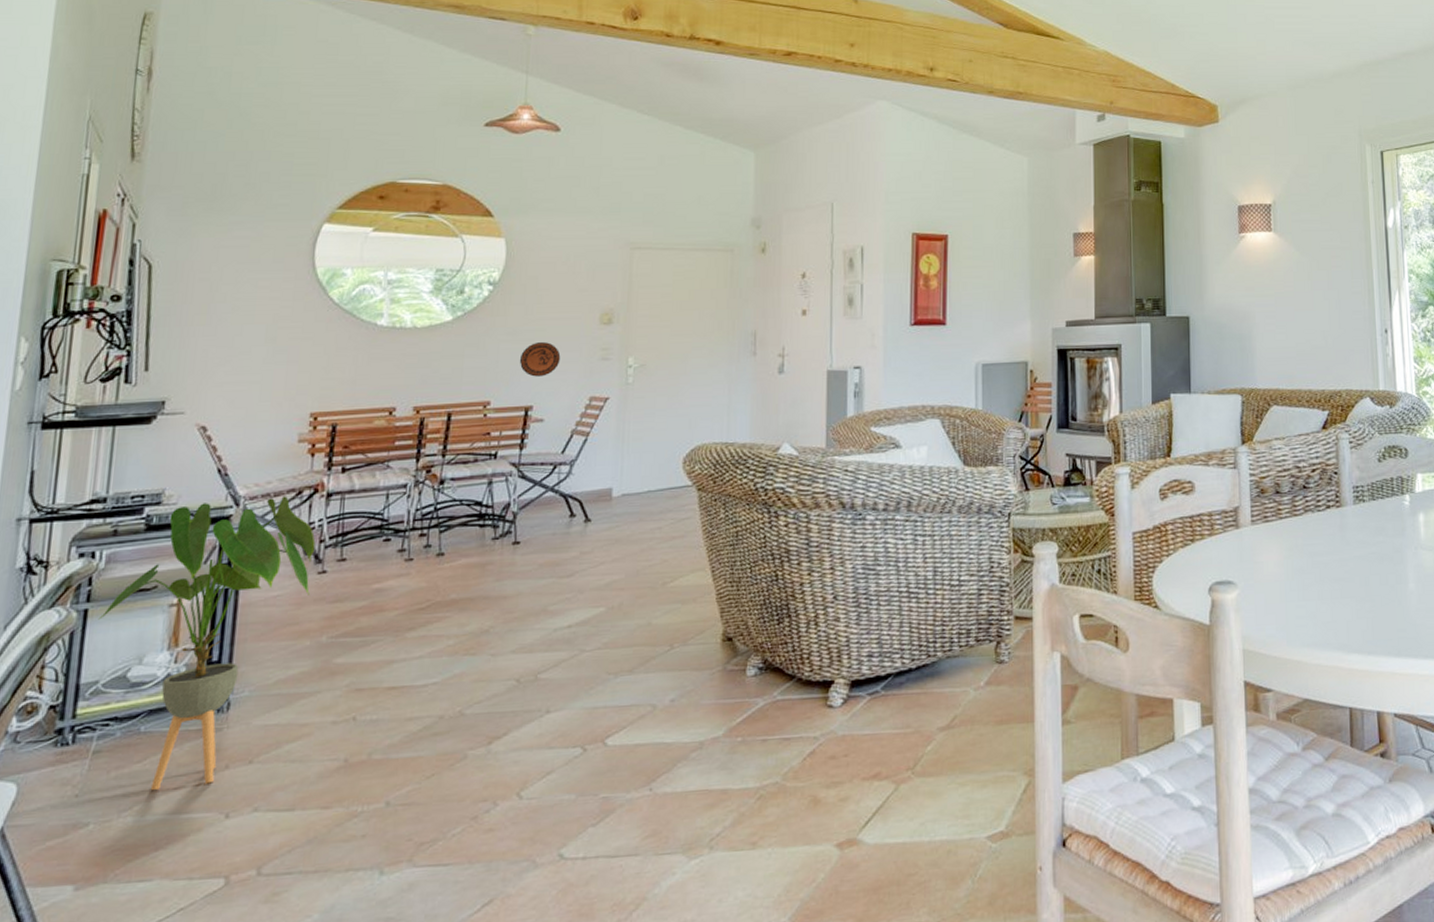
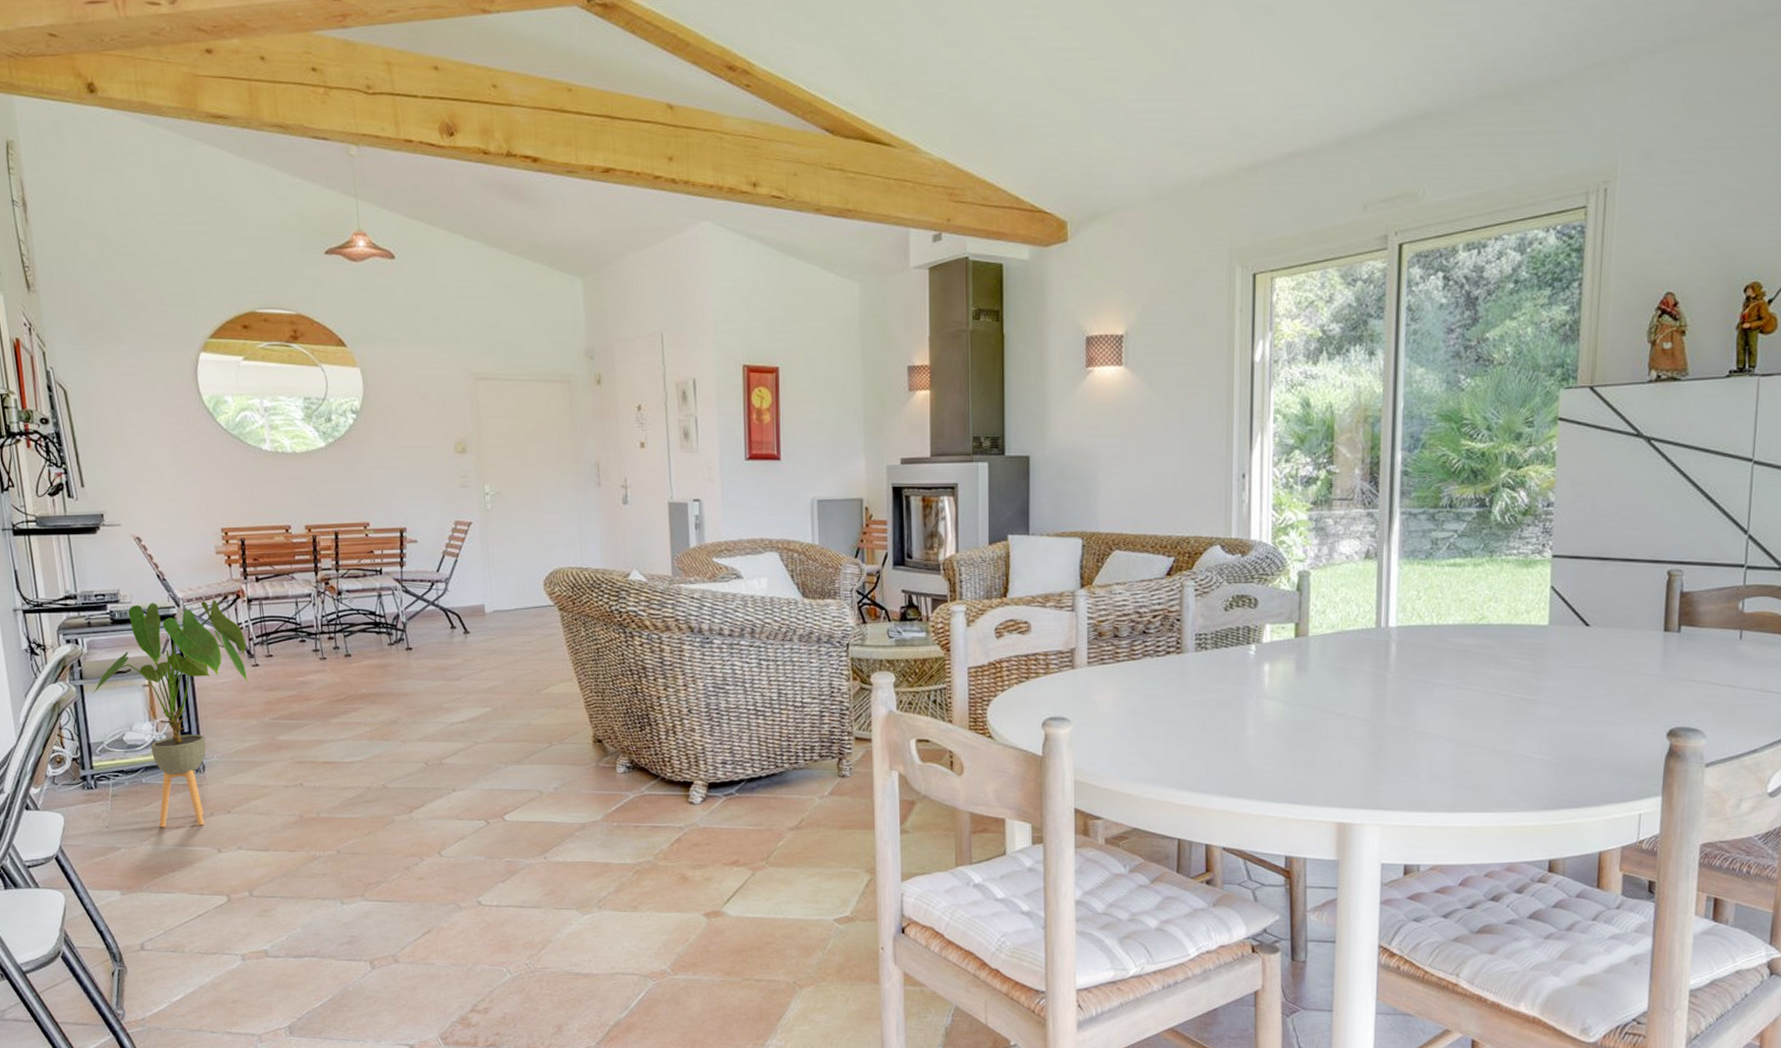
decorative plate: present [519,342,561,377] -> none [388,469,425,501]

